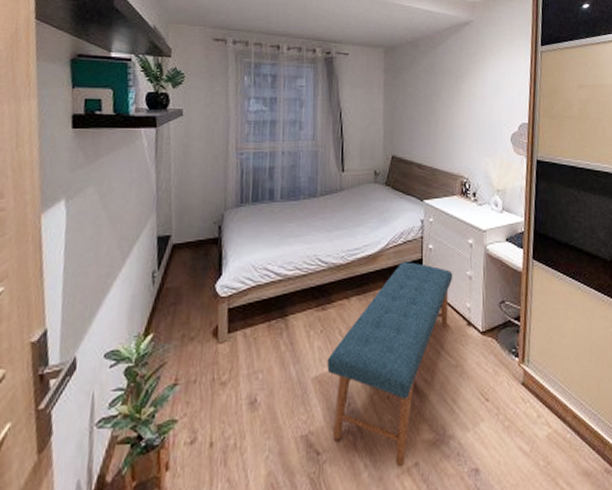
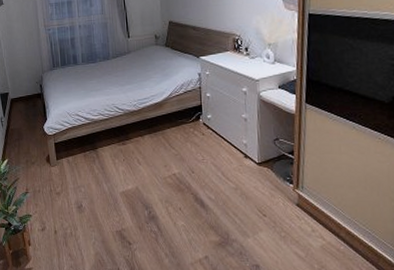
bench: present [327,262,453,468] -> none [130,108,230,259]

